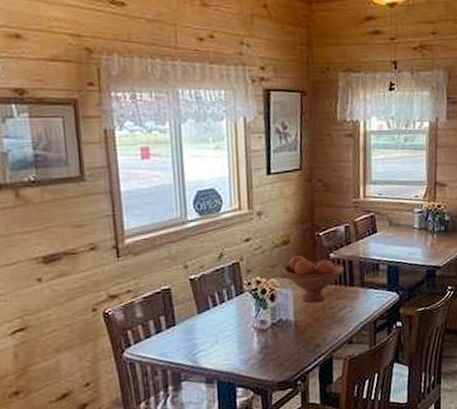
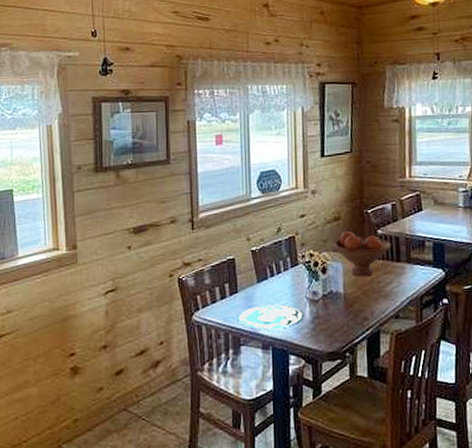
plate: none [176,335,252,363] -> present [237,304,305,330]

